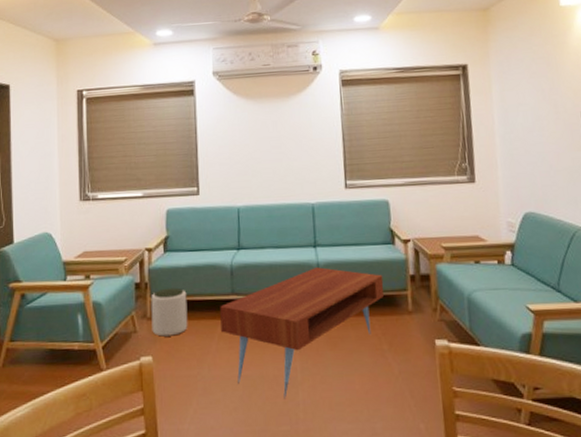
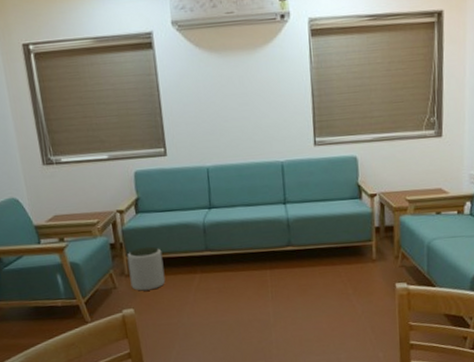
coffee table: present [220,267,384,400] -> none [195,222,351,339]

